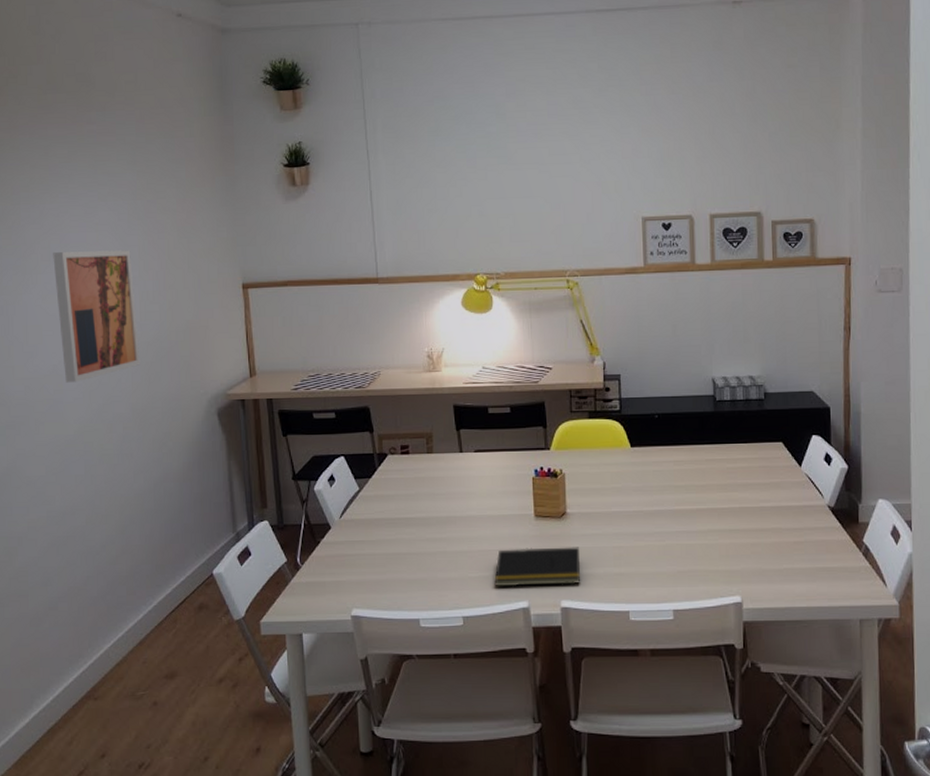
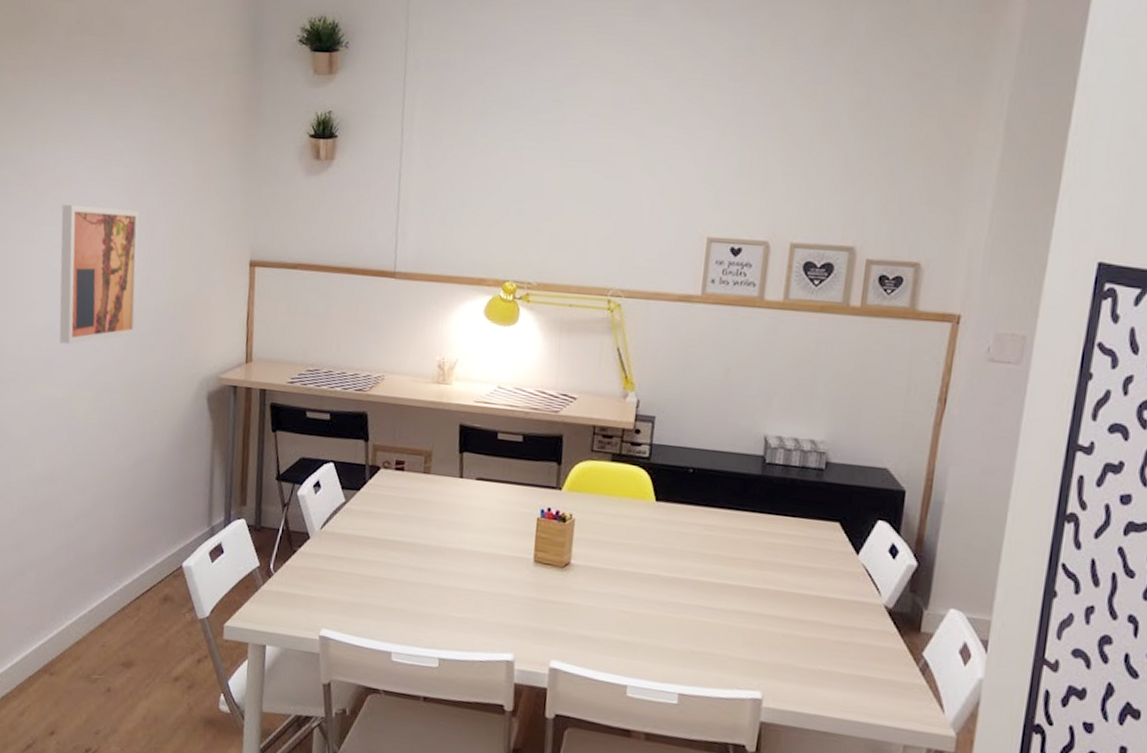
notepad: present [494,547,580,587] -> none [478,592,579,645]

